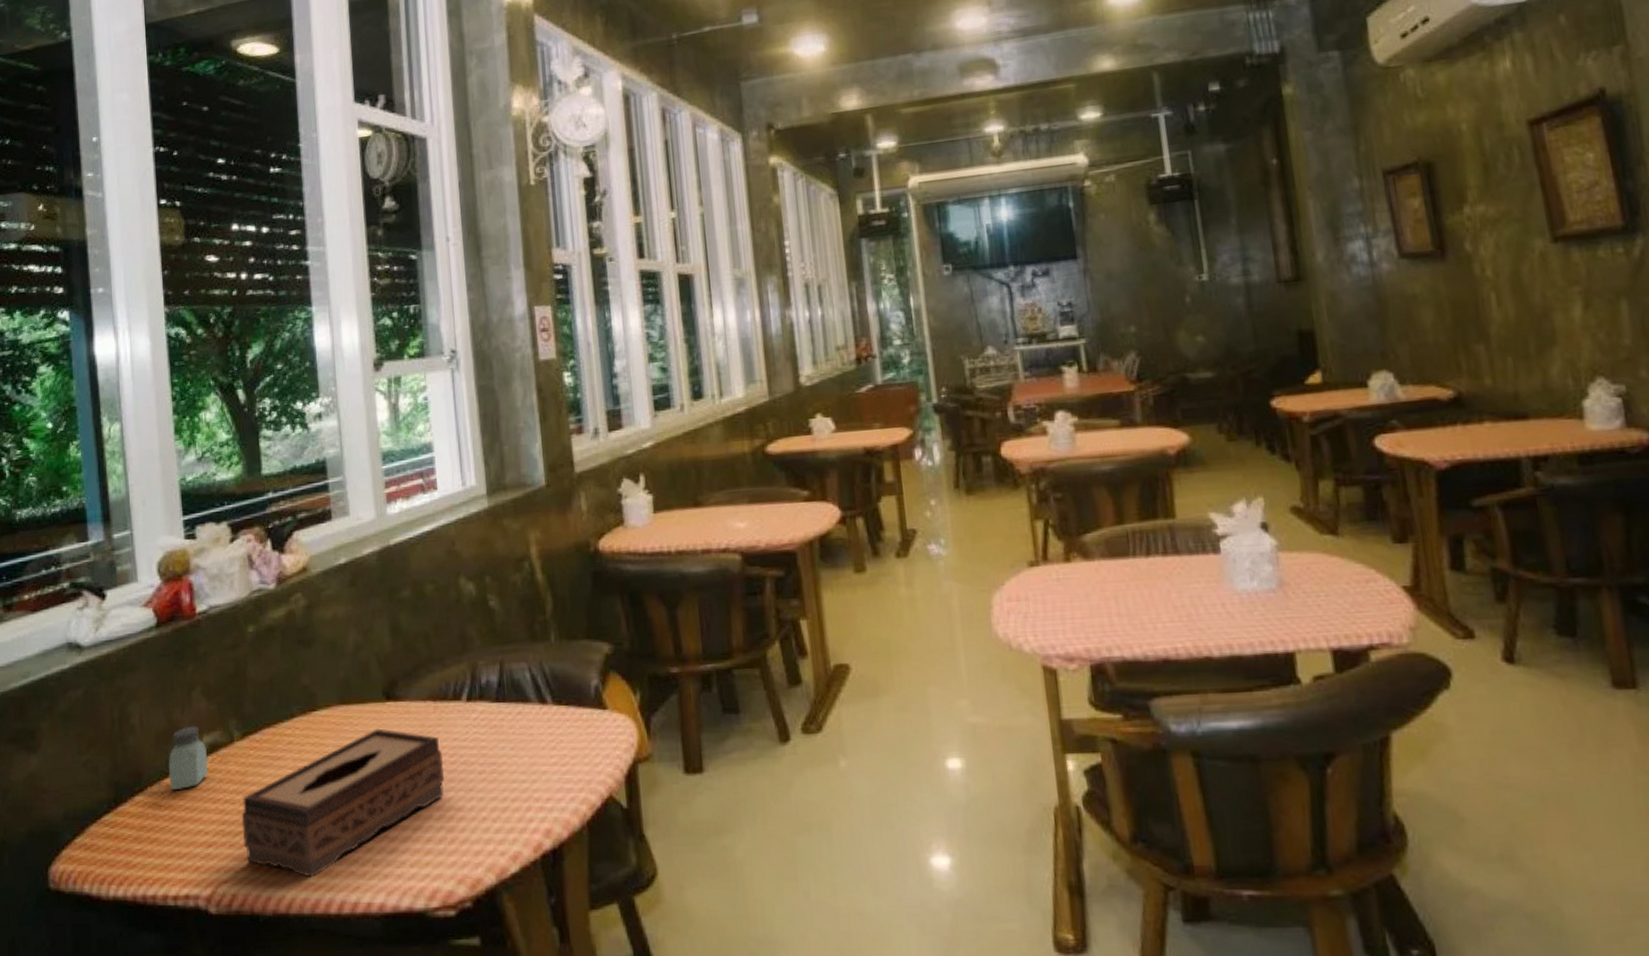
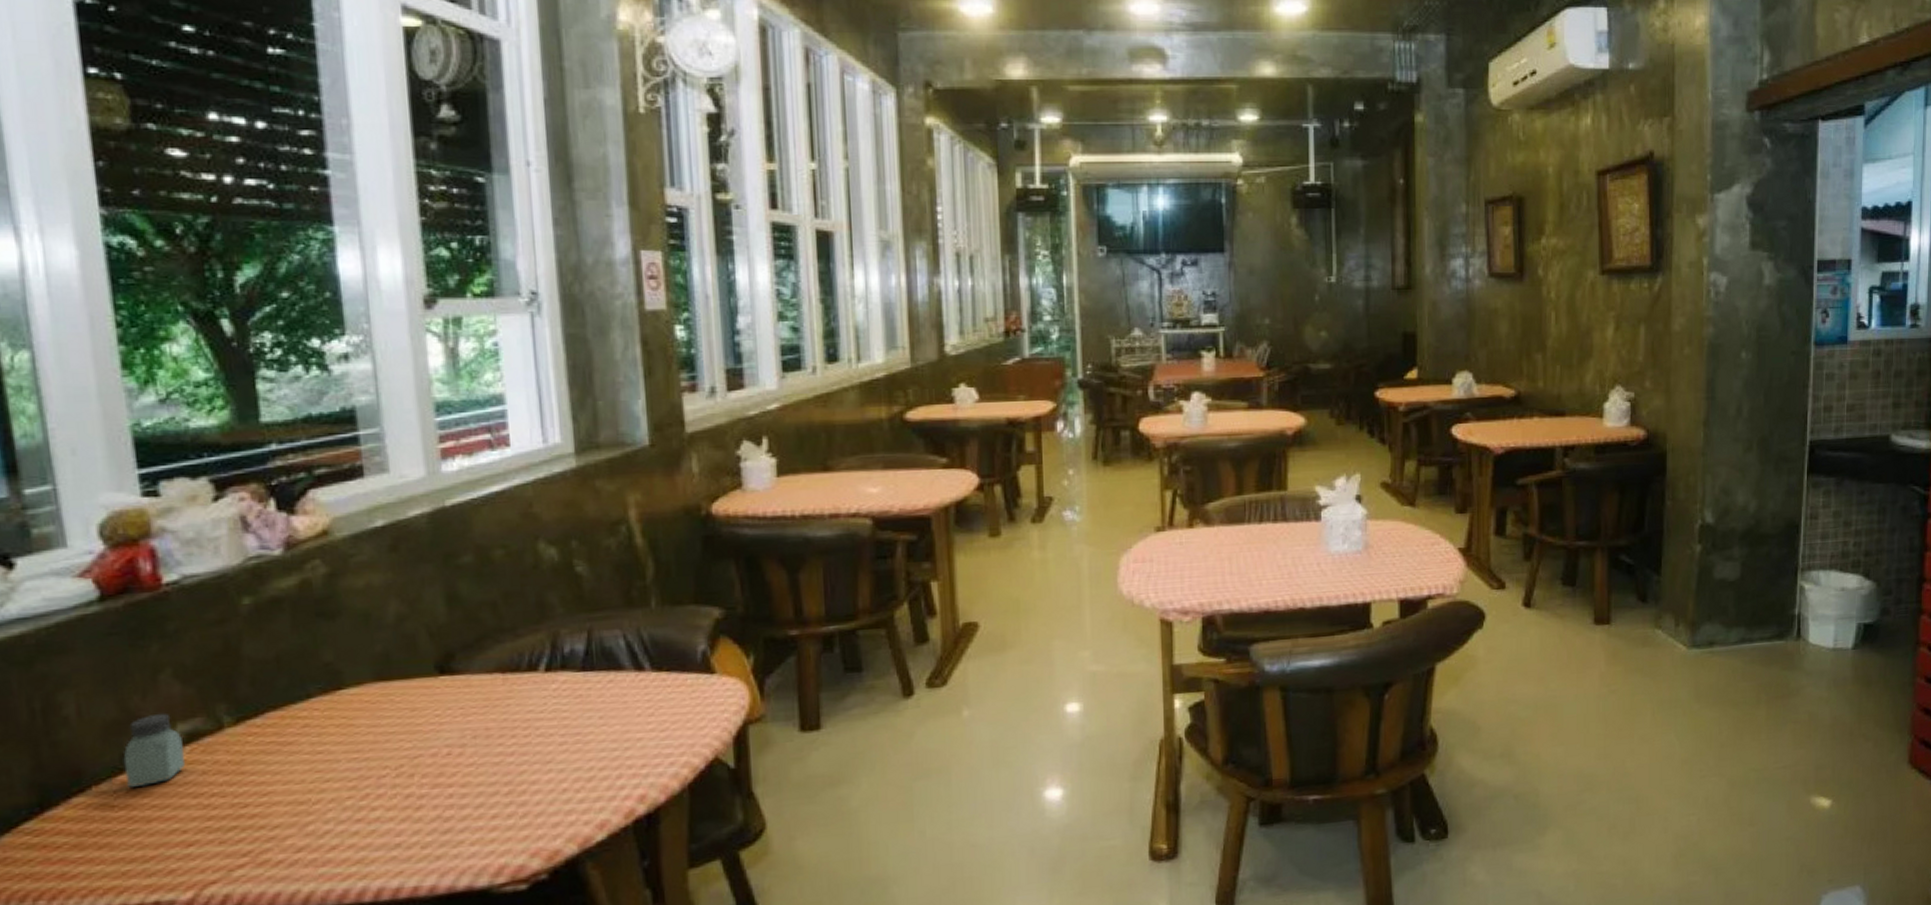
tissue box: present [241,728,445,877] -> none [236,704,516,868]

